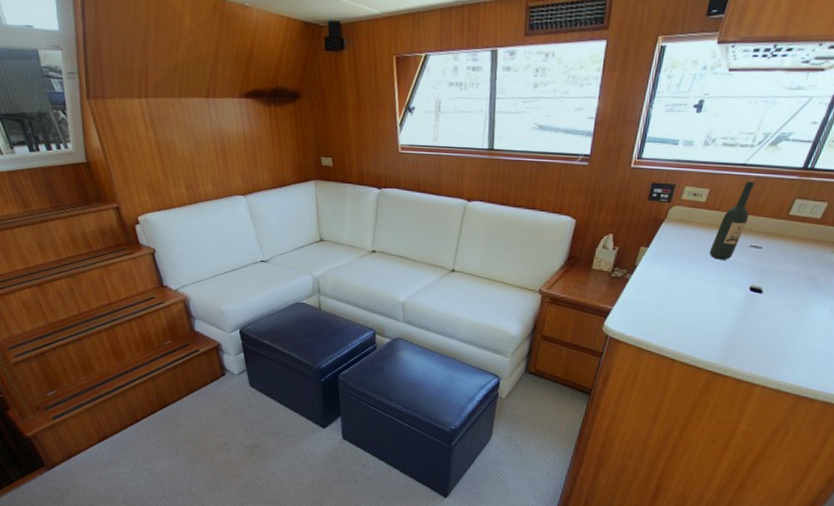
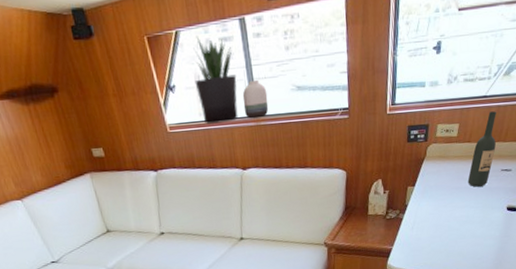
planter: none [435,62,478,151] -> present [193,36,238,124]
vase: none [479,114,507,152] -> present [242,81,269,119]

